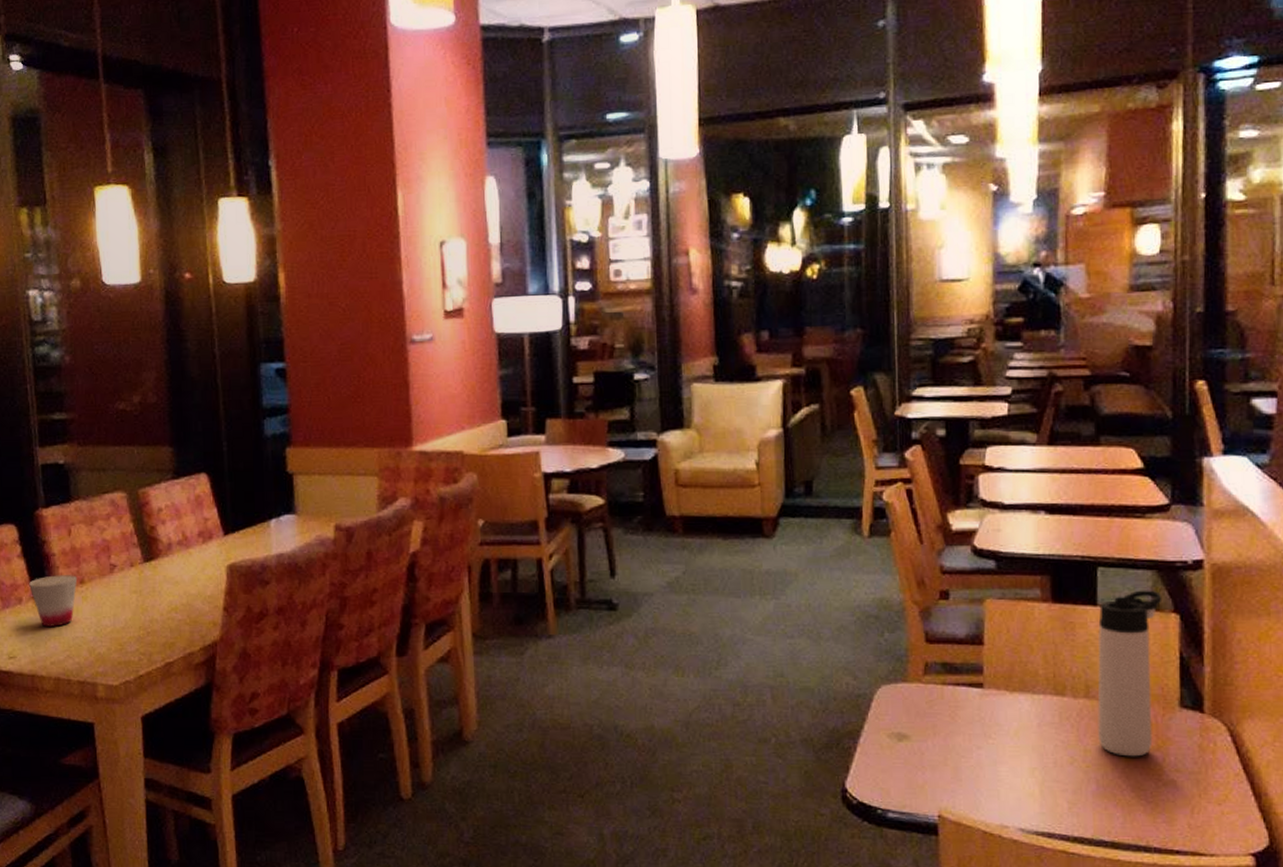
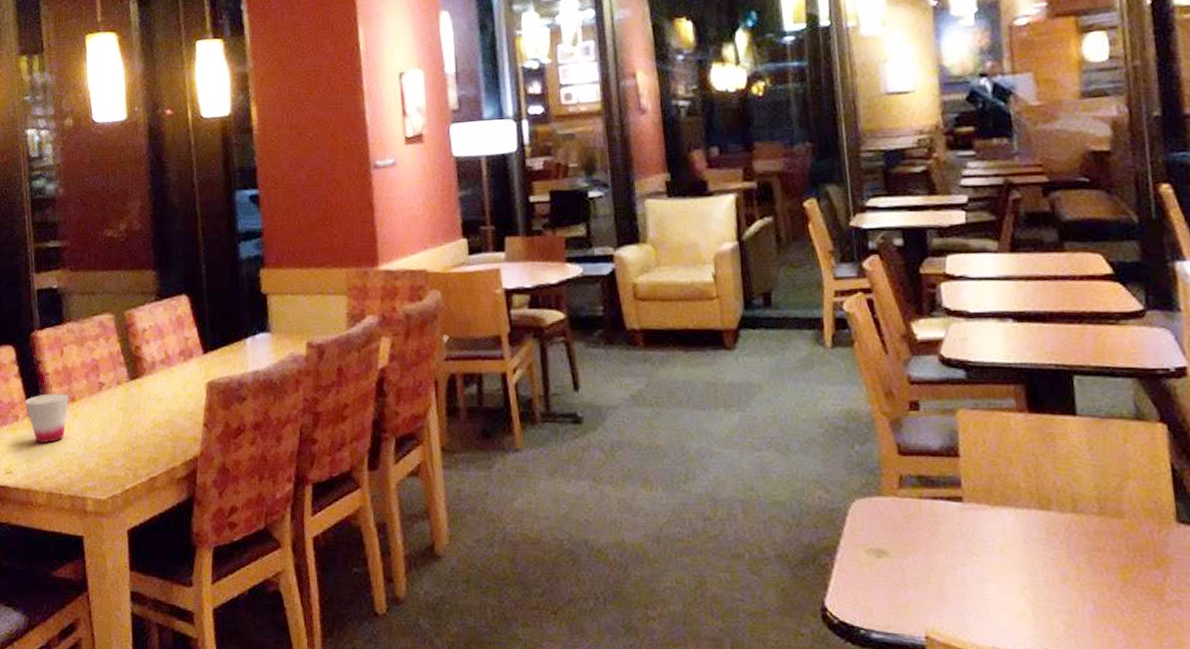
thermos bottle: present [1097,590,1163,757] -> none [1079,399,1151,576]

